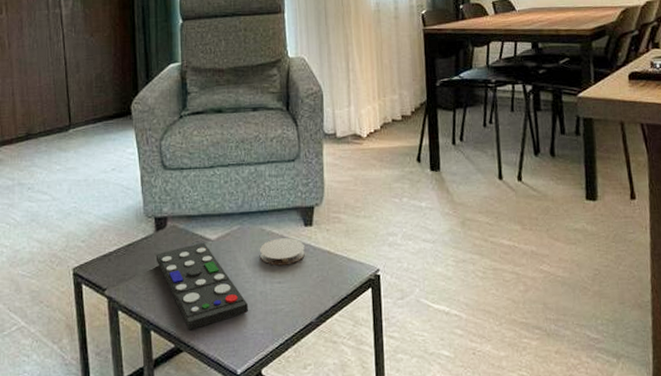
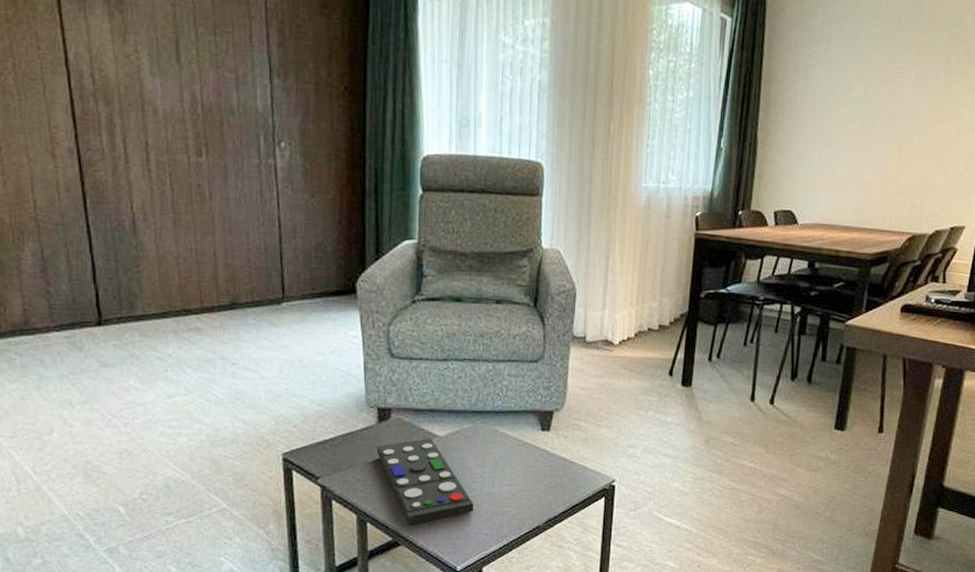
coaster: present [260,238,305,266] -> none [491,441,539,468]

